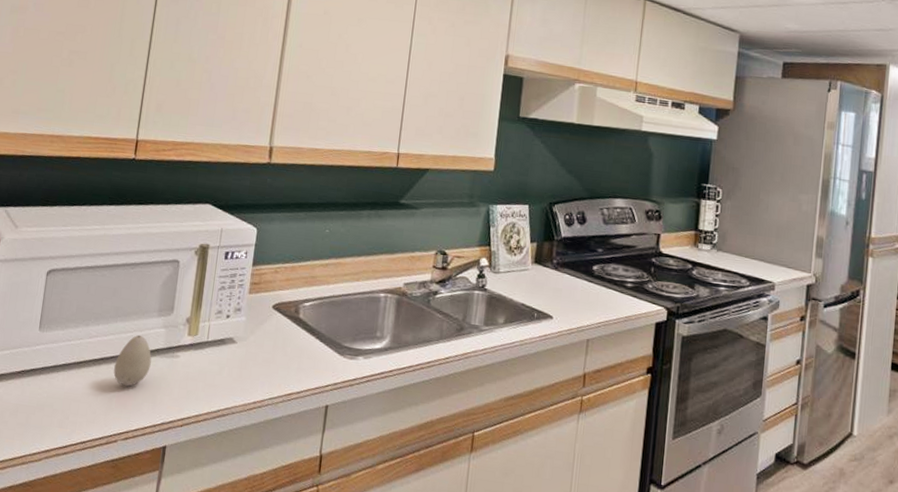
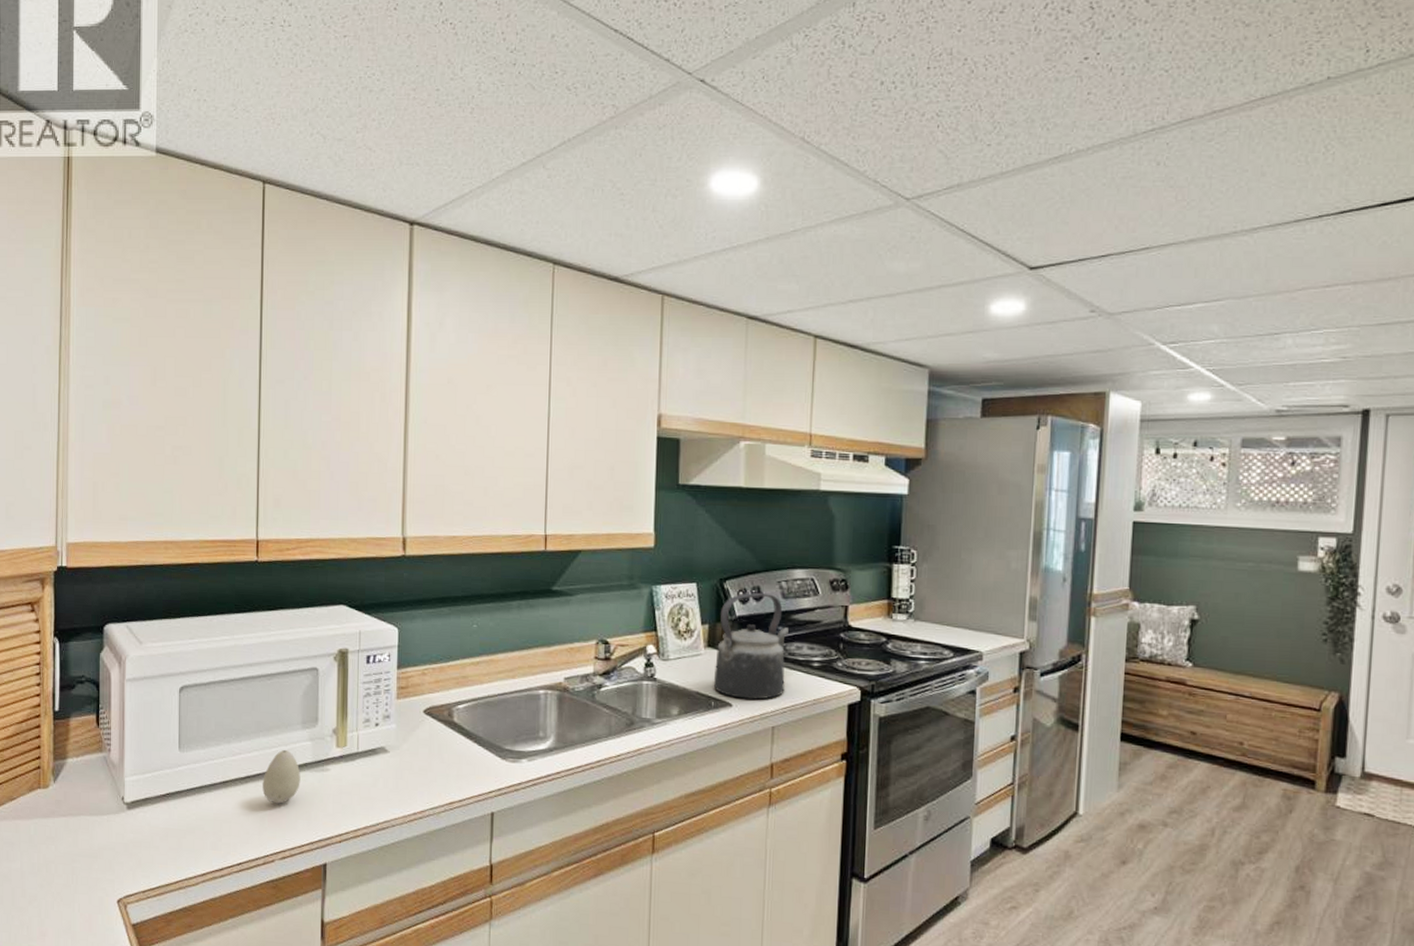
kettle: none [537,217,607,314] -> present [713,592,789,700]

